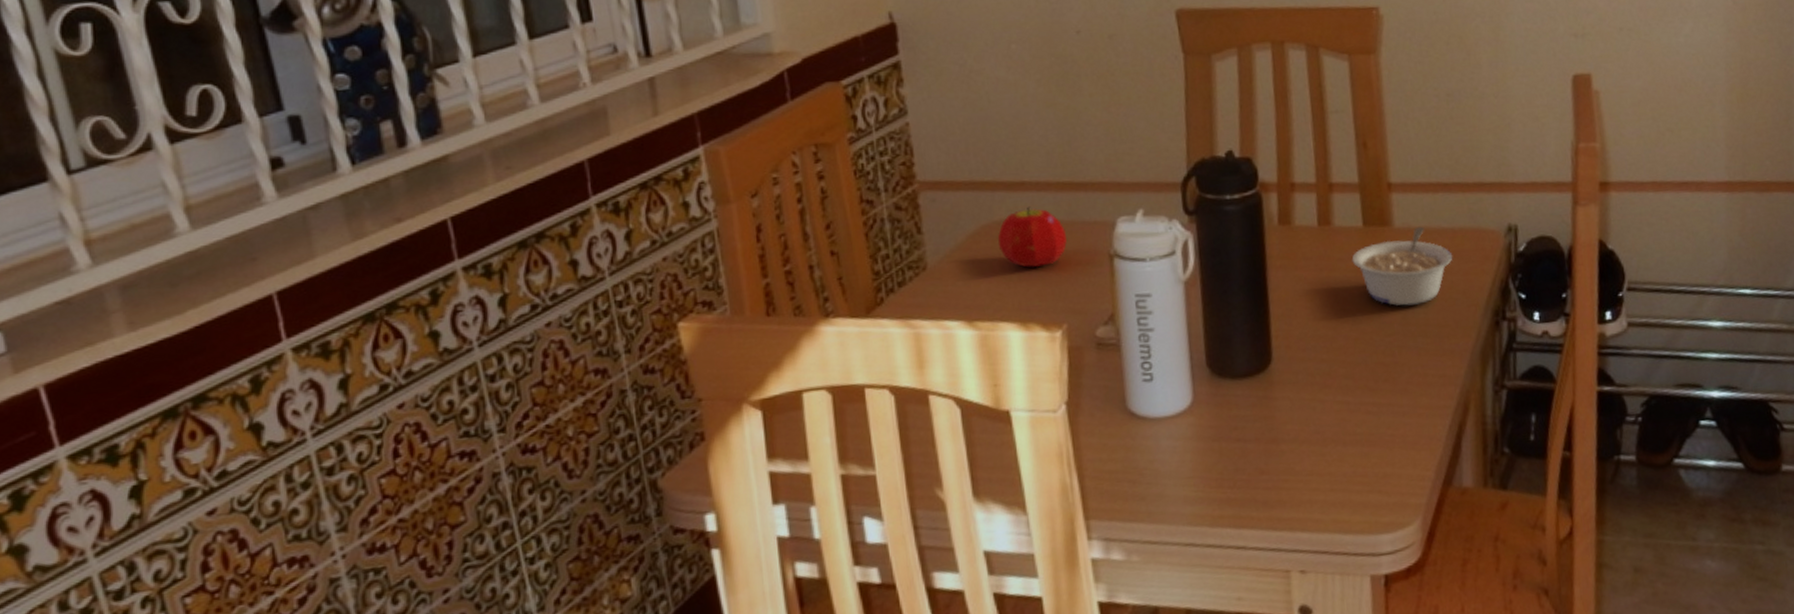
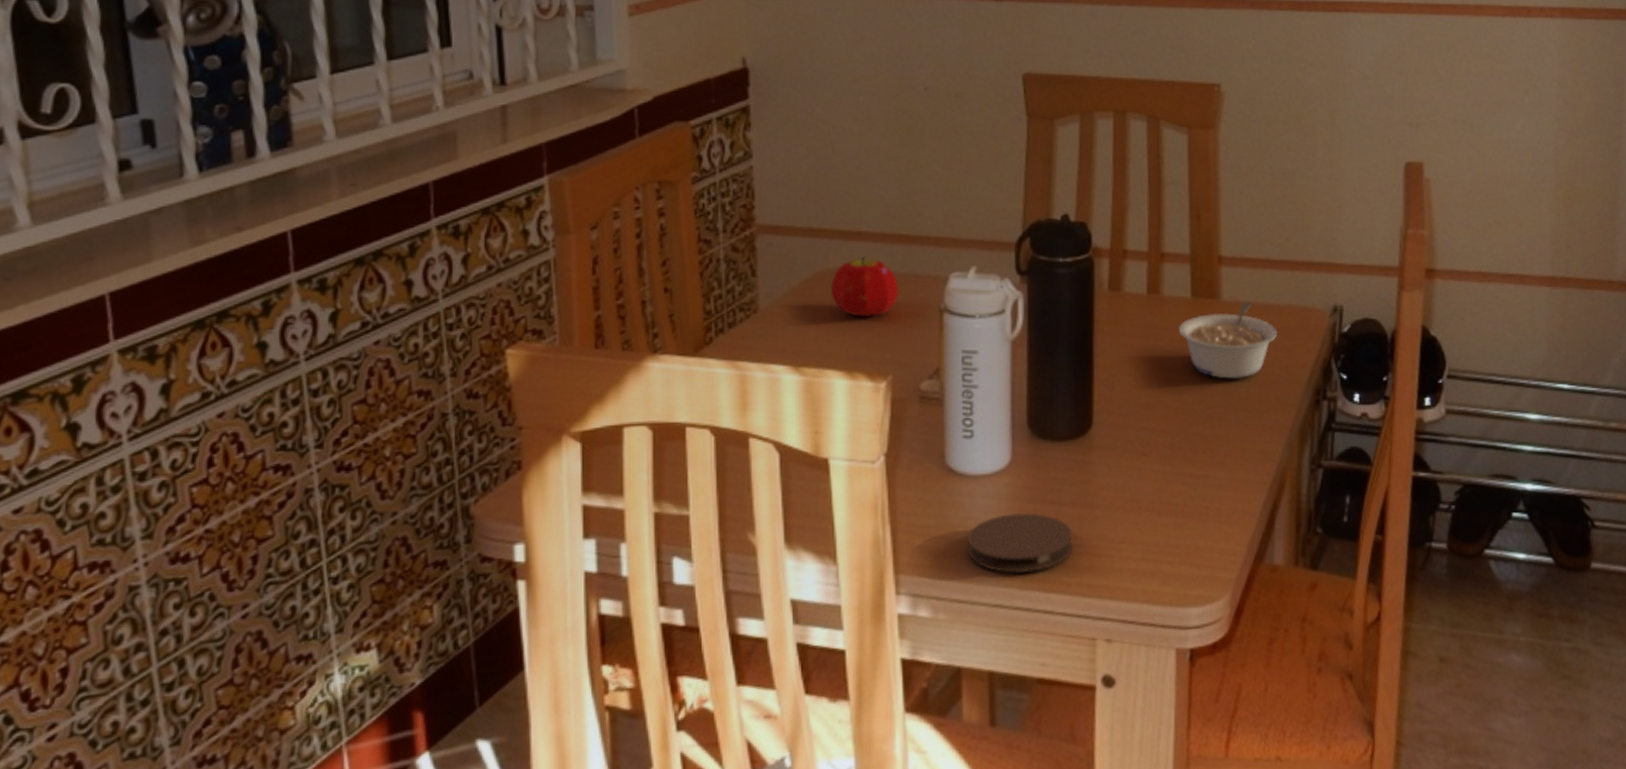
coaster: none [1155,451,1261,512] -> present [968,513,1073,573]

